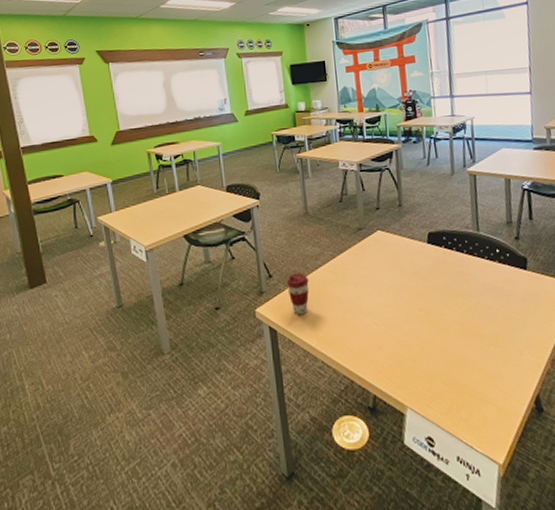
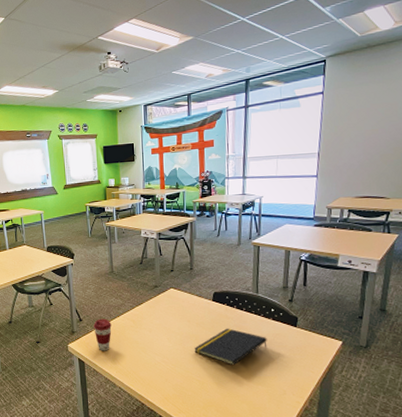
notepad: none [410,276,496,323] -> present [194,328,267,366]

